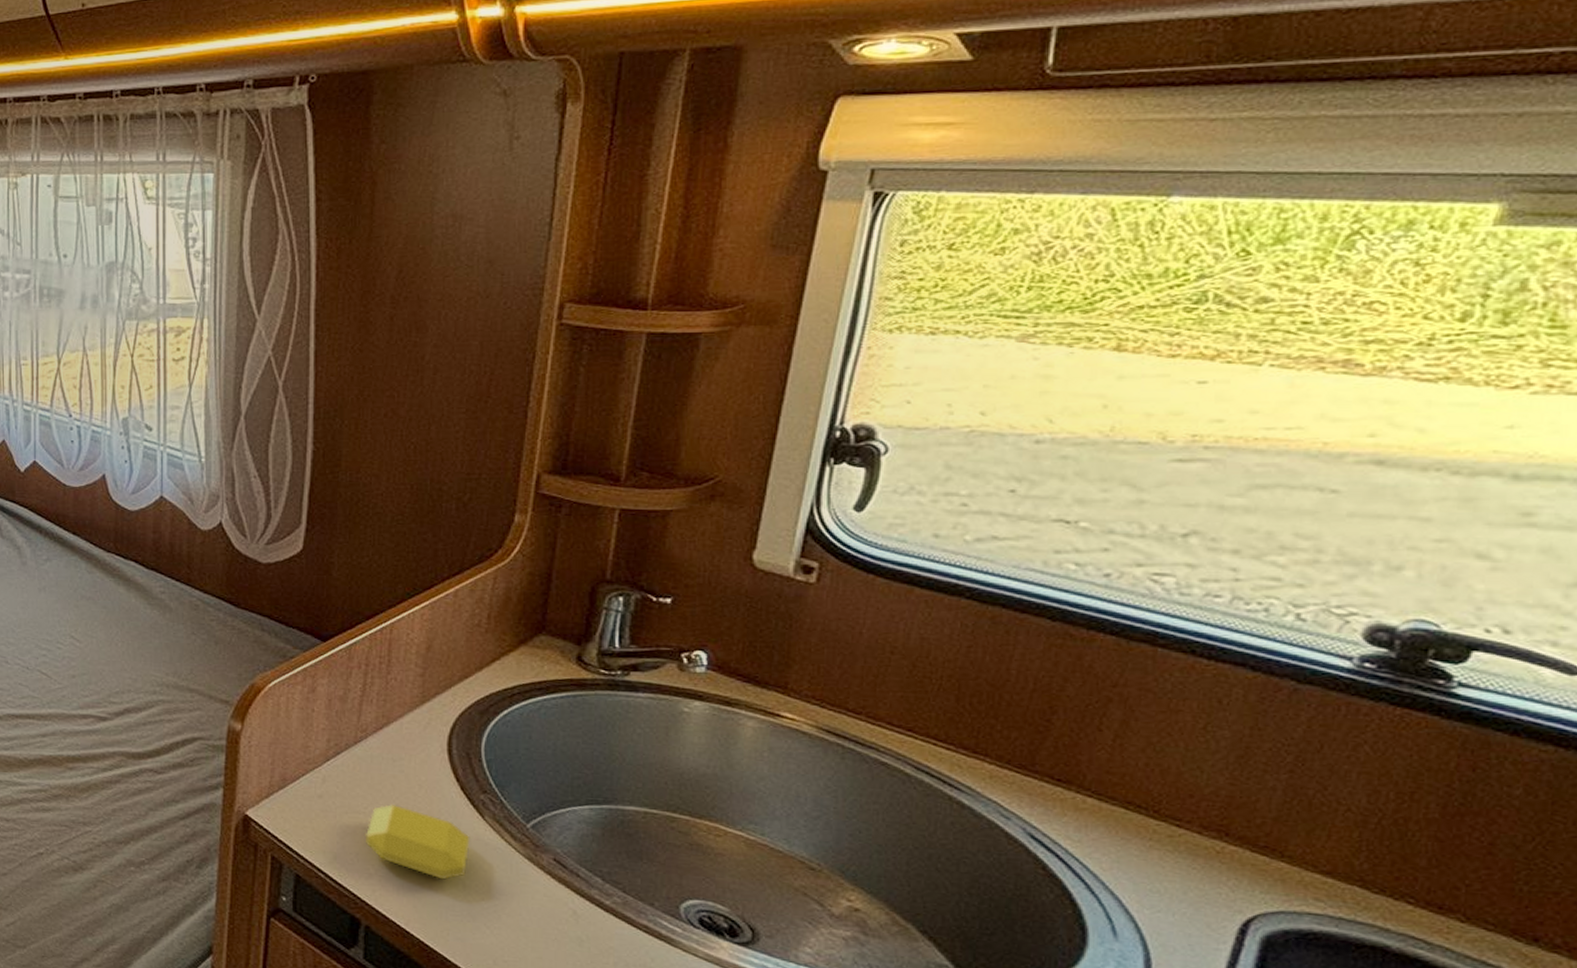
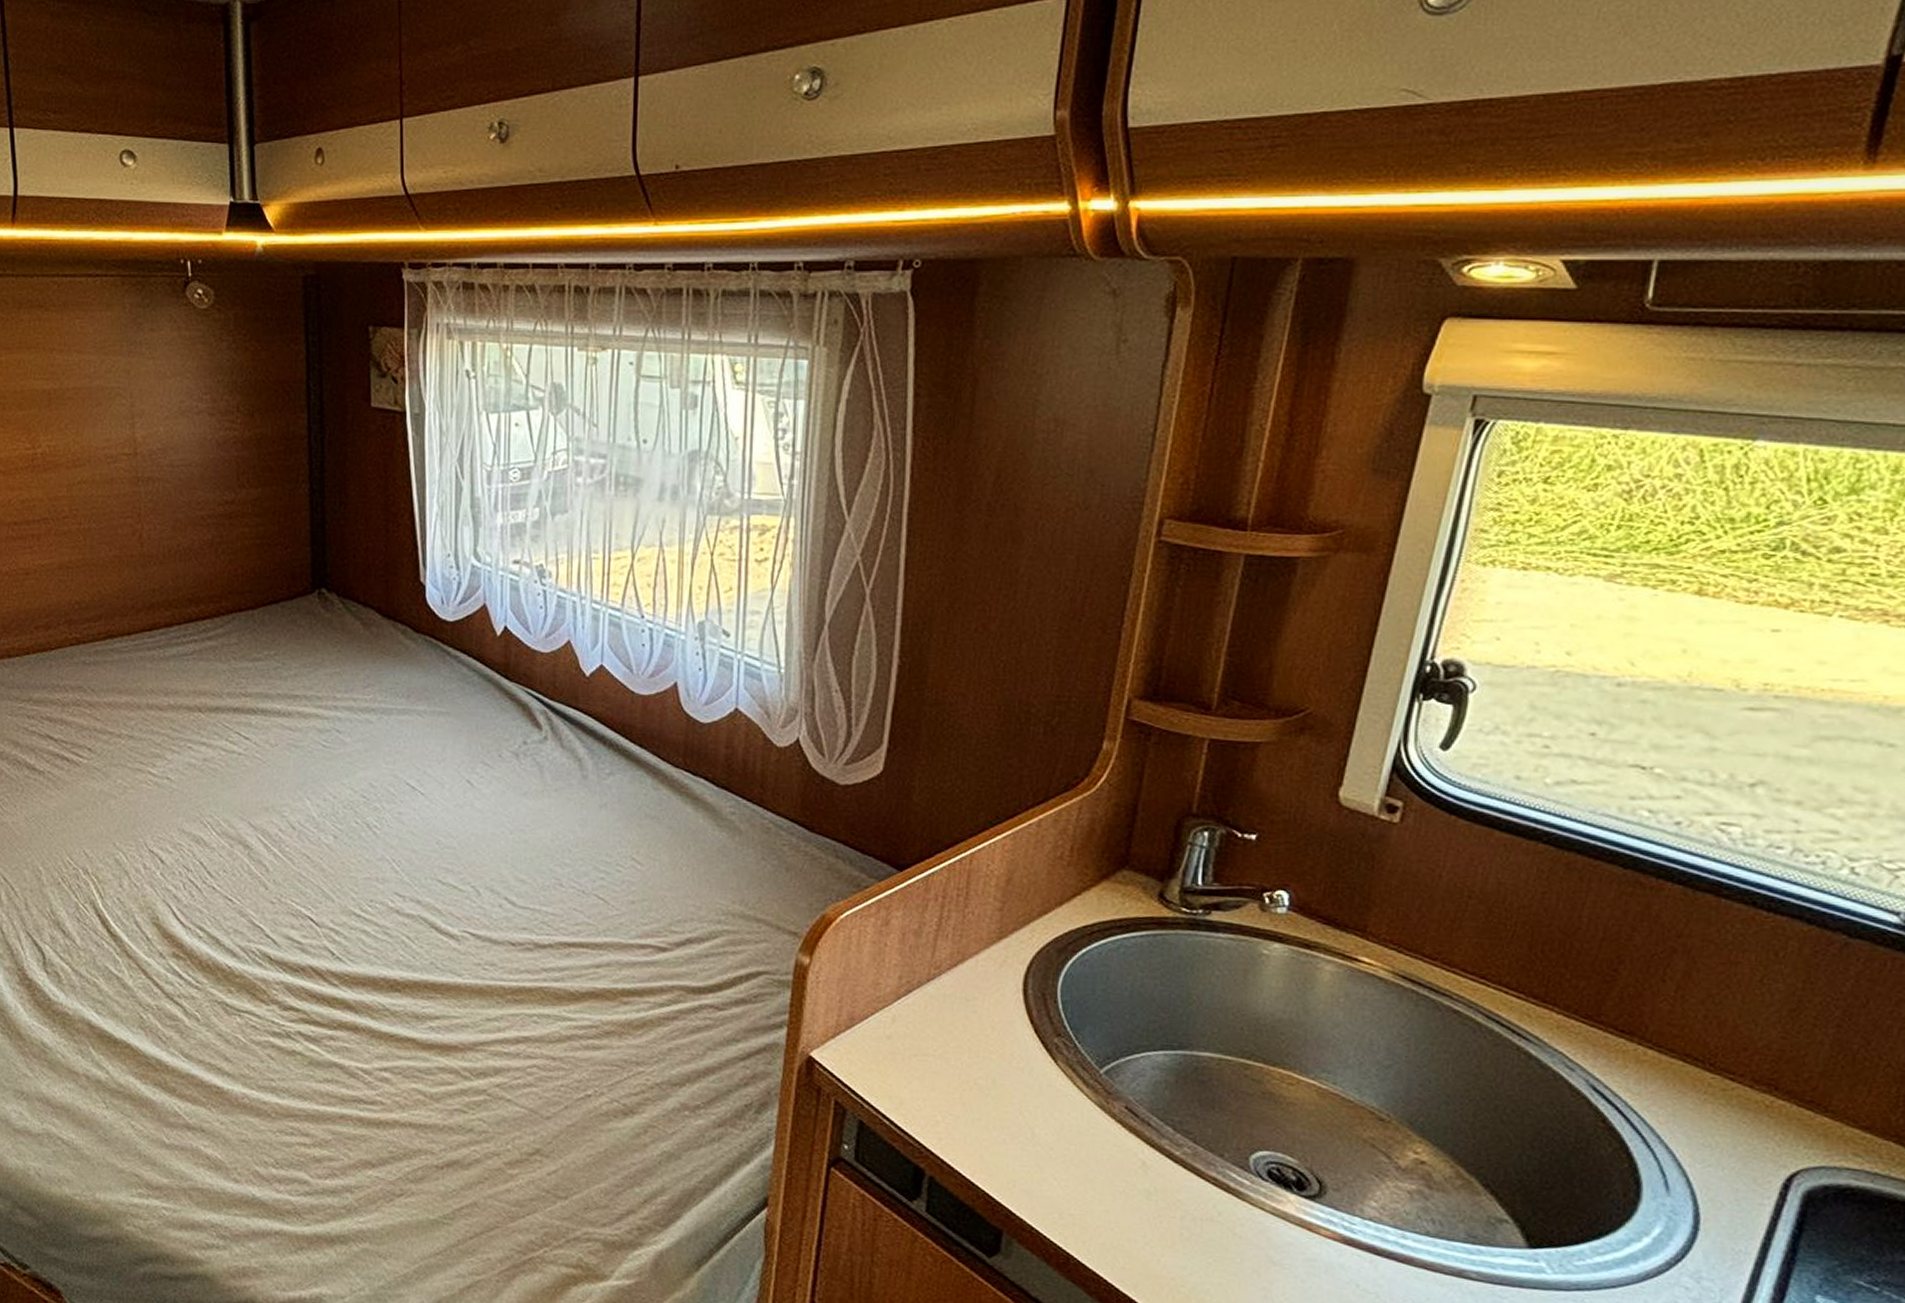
soap bar: present [365,803,470,880] -> none [933,1046,1042,1128]

